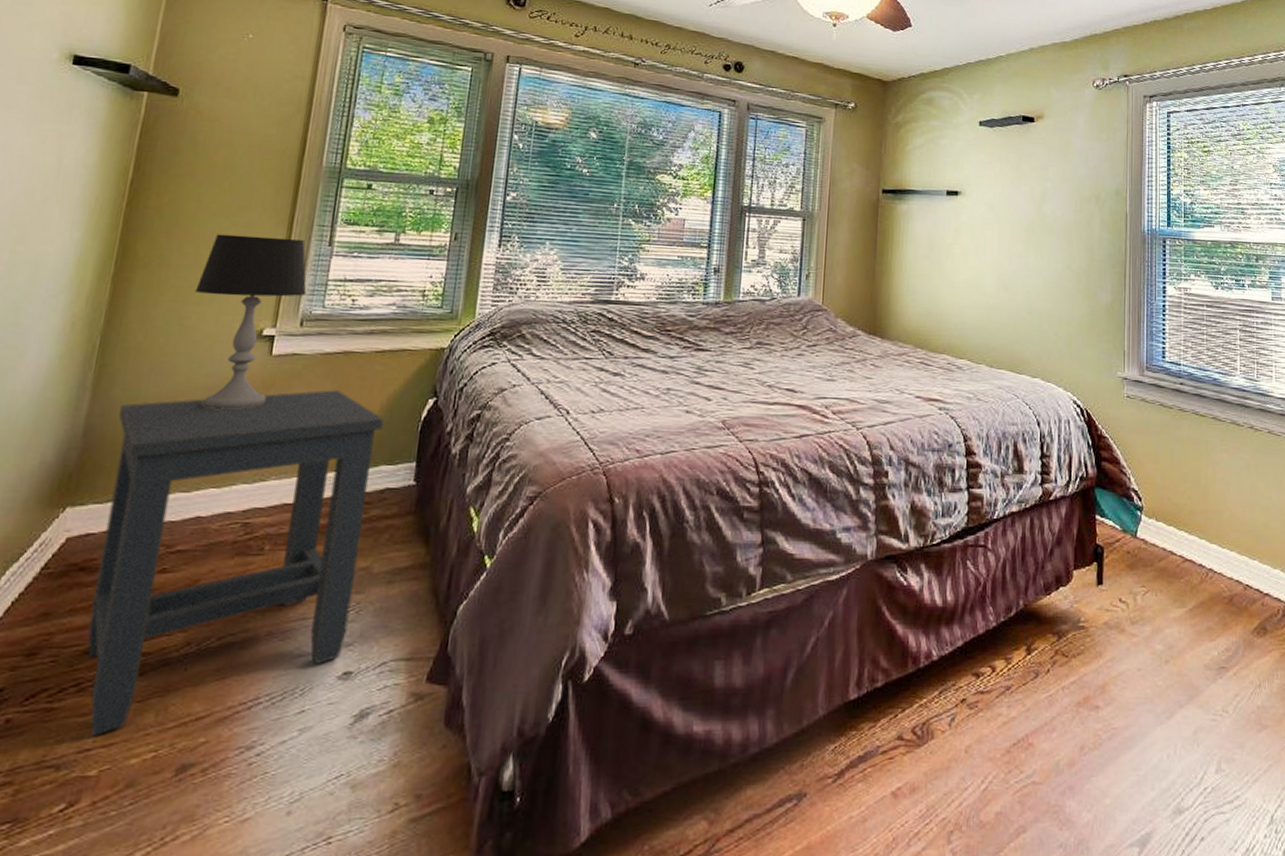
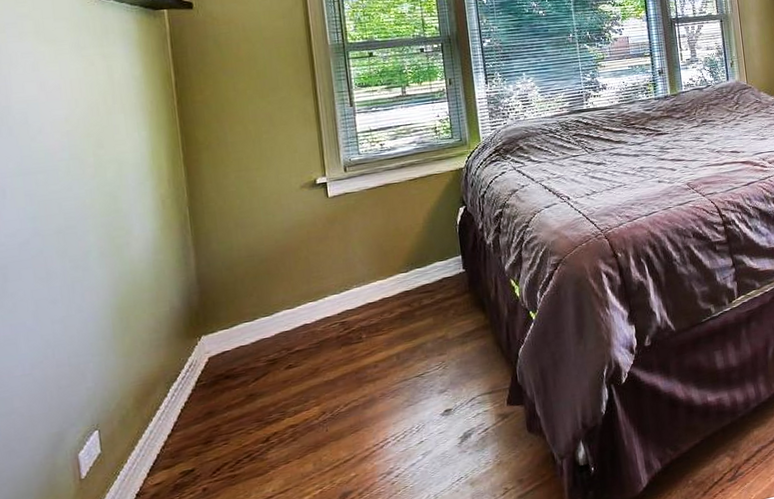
side table: present [87,389,385,736] -> none [221,213,440,487]
table lamp: present [195,234,307,409] -> none [253,105,343,246]

